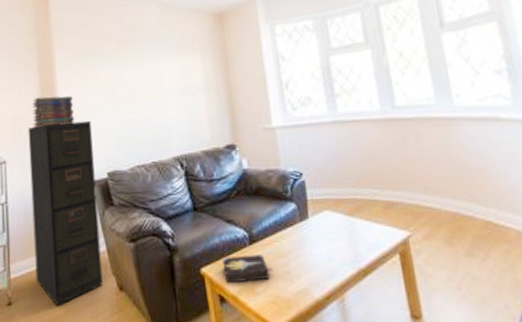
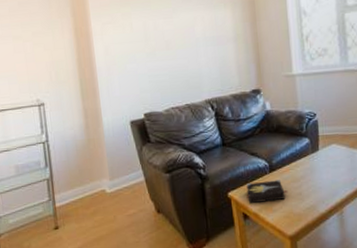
filing cabinet: present [28,120,103,306] -> none [64,66,142,227]
book stack: present [32,96,75,128] -> none [68,42,111,72]

